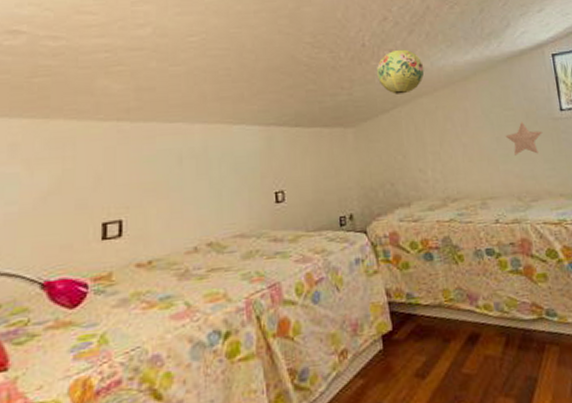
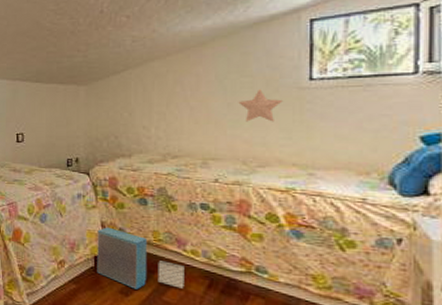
paper lantern: present [376,49,425,95] -> none [111,15,159,58]
storage bin: none [382,294,483,368] -> present [97,227,186,290]

